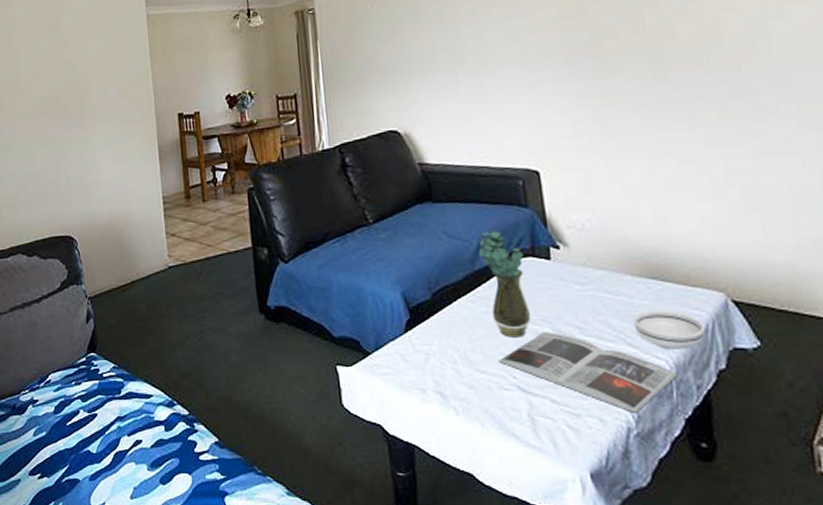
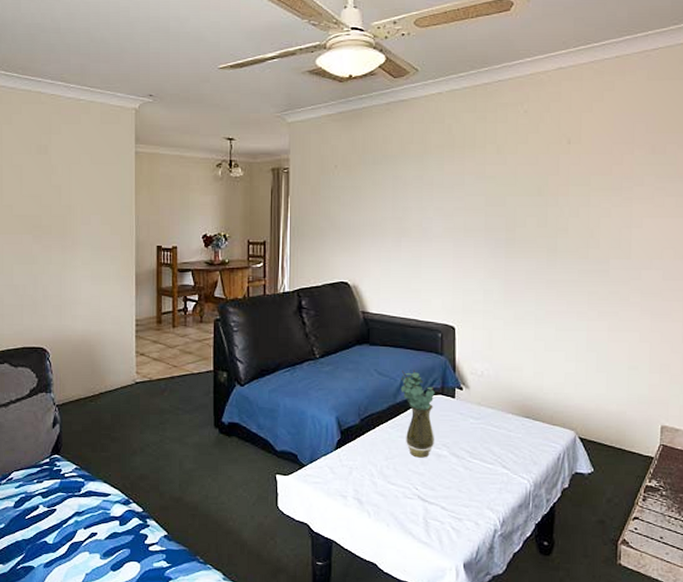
magazine: present [498,332,677,413] -> none [405,455,534,519]
bowl: present [634,309,706,350] -> none [509,441,559,472]

